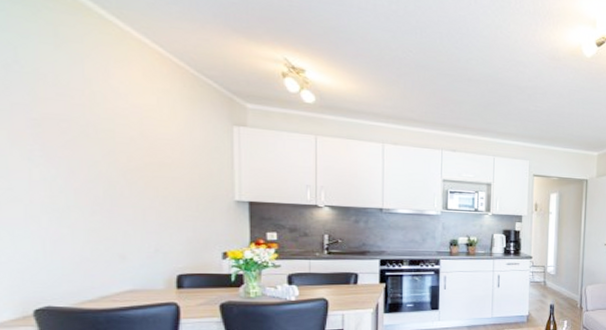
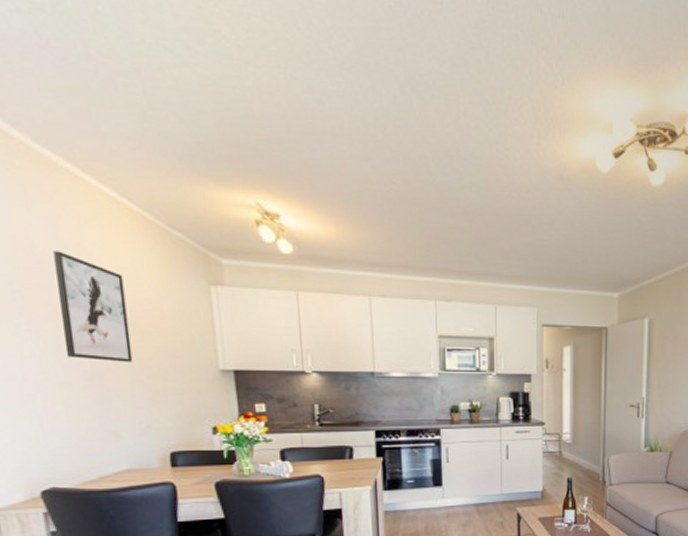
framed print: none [78,86,148,191] -> present [53,251,133,363]

